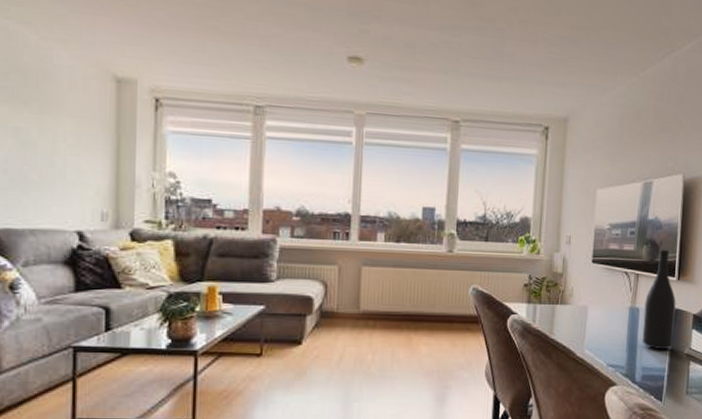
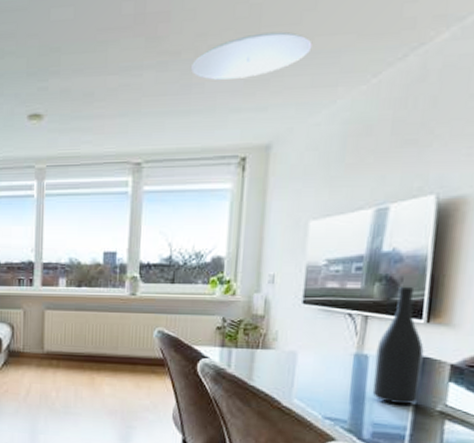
ceiling lamp: none [503,17,599,55] -> present [190,31,313,80]

